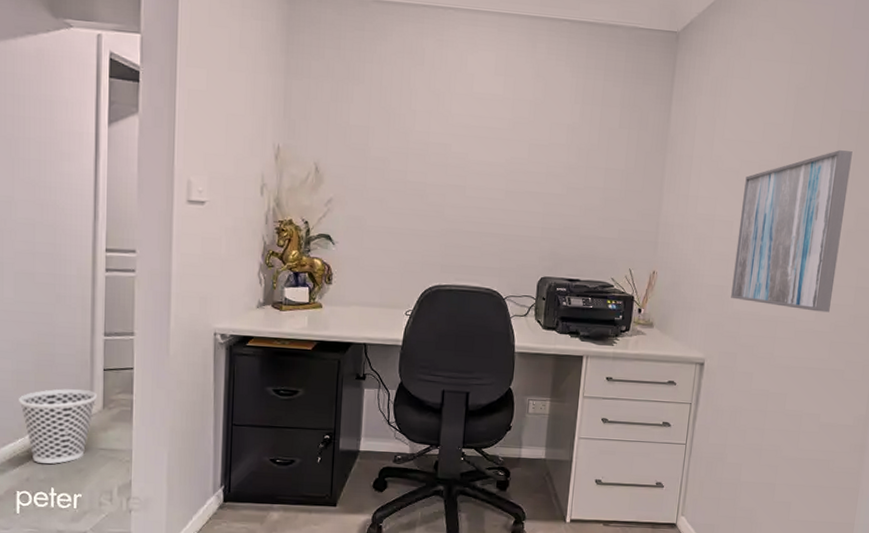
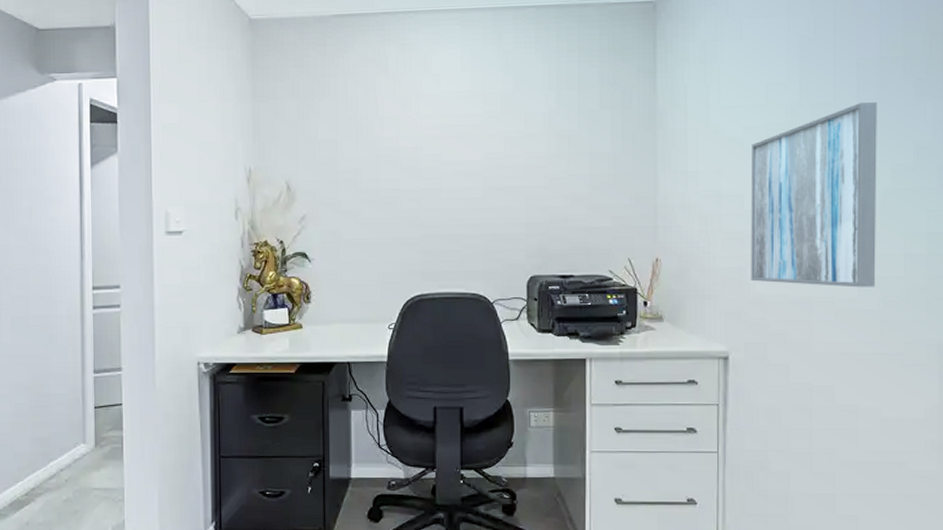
wastebasket: present [19,389,97,464] -> none [18,429,89,506]

